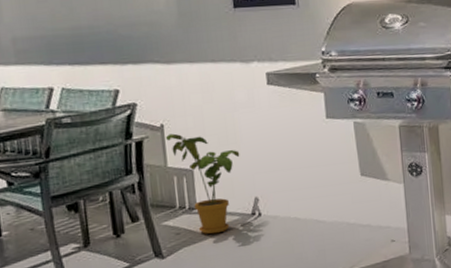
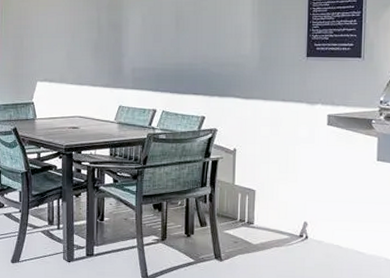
house plant: present [165,133,240,234] -> none [236,157,296,248]

